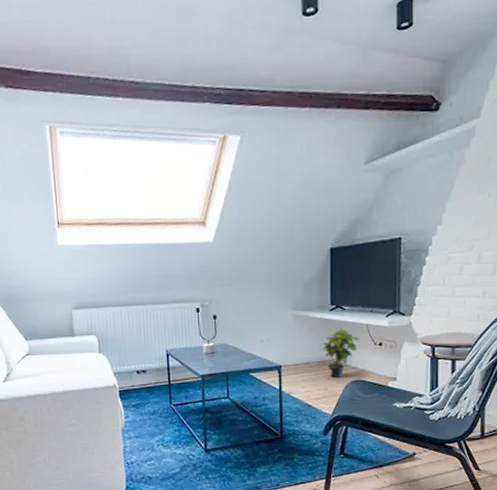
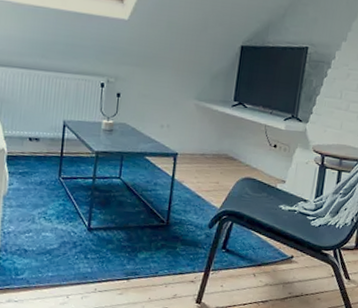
potted plant: present [323,327,360,378] -> none [220,124,257,173]

